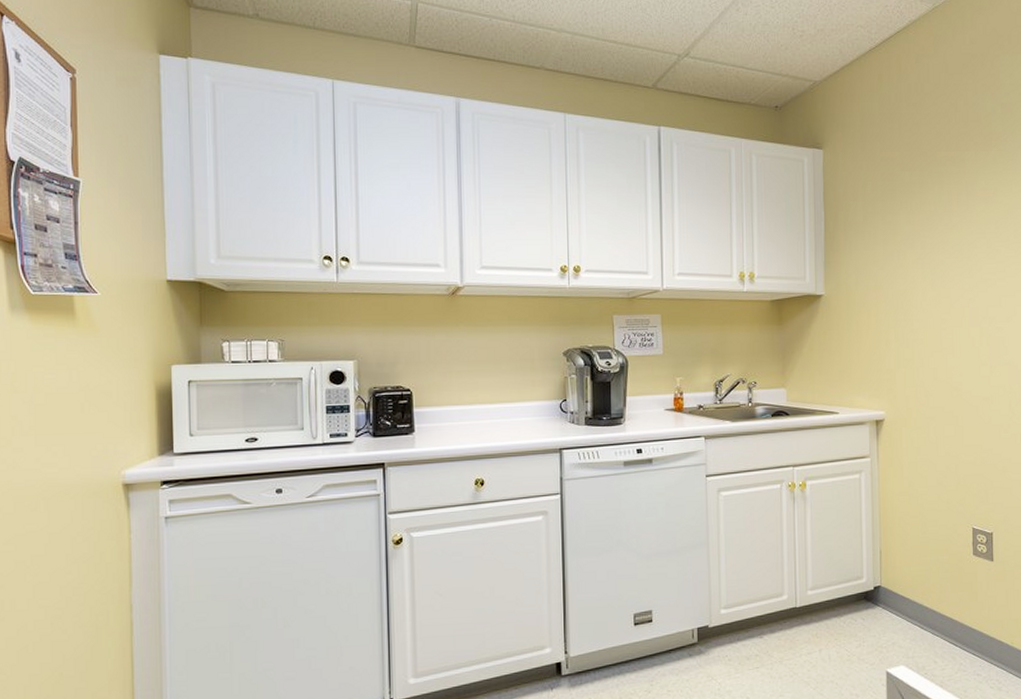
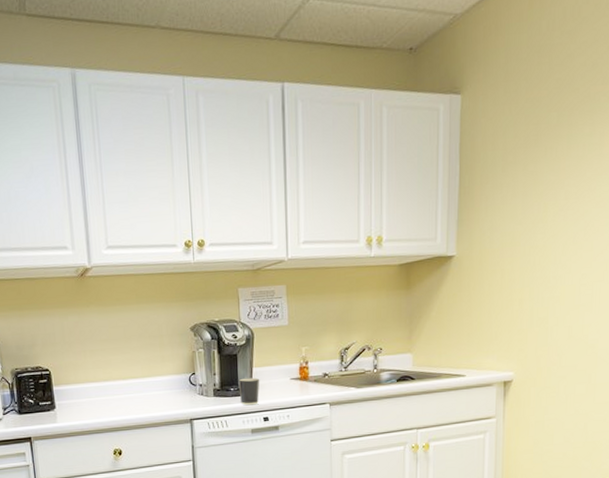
mug: none [611,407,634,436] -> present [238,377,260,406]

